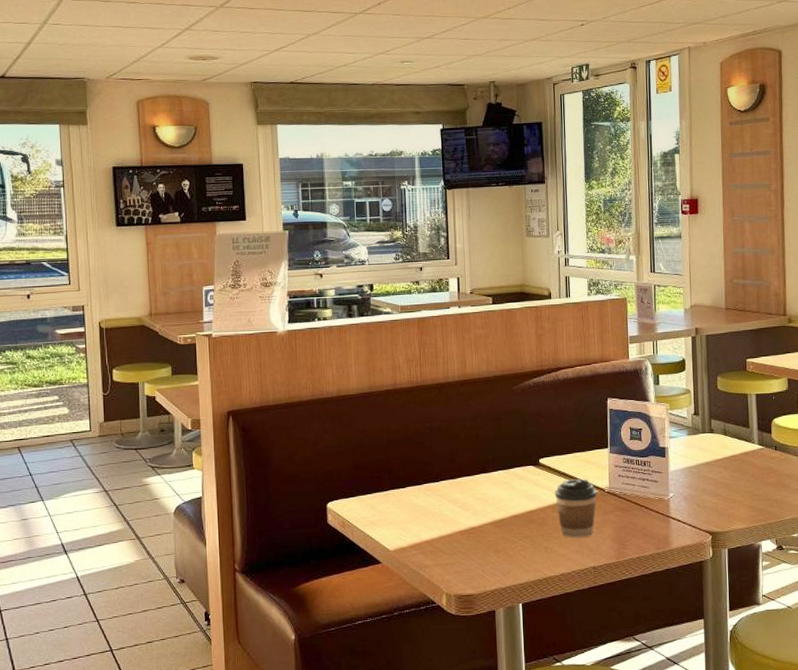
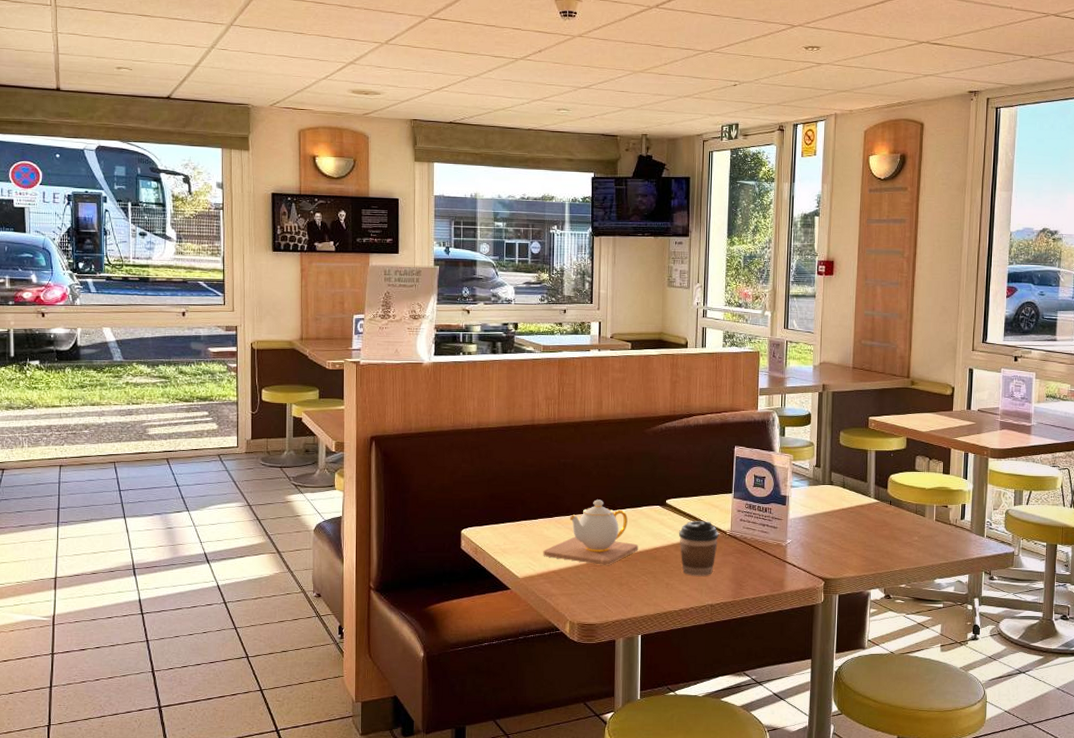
teapot: none [413,463,514,532] -> present [543,499,639,565]

